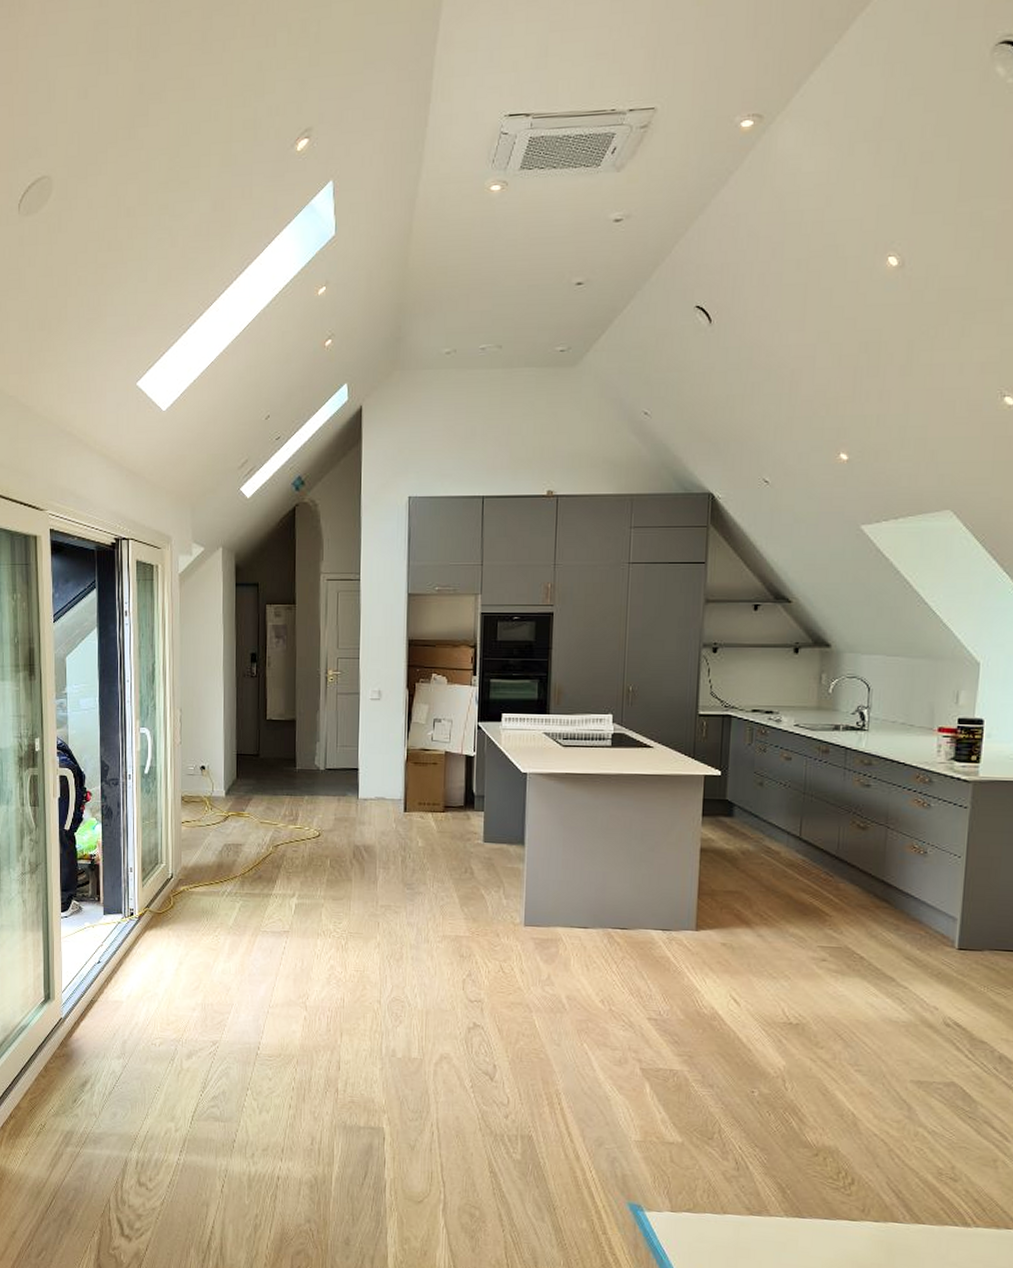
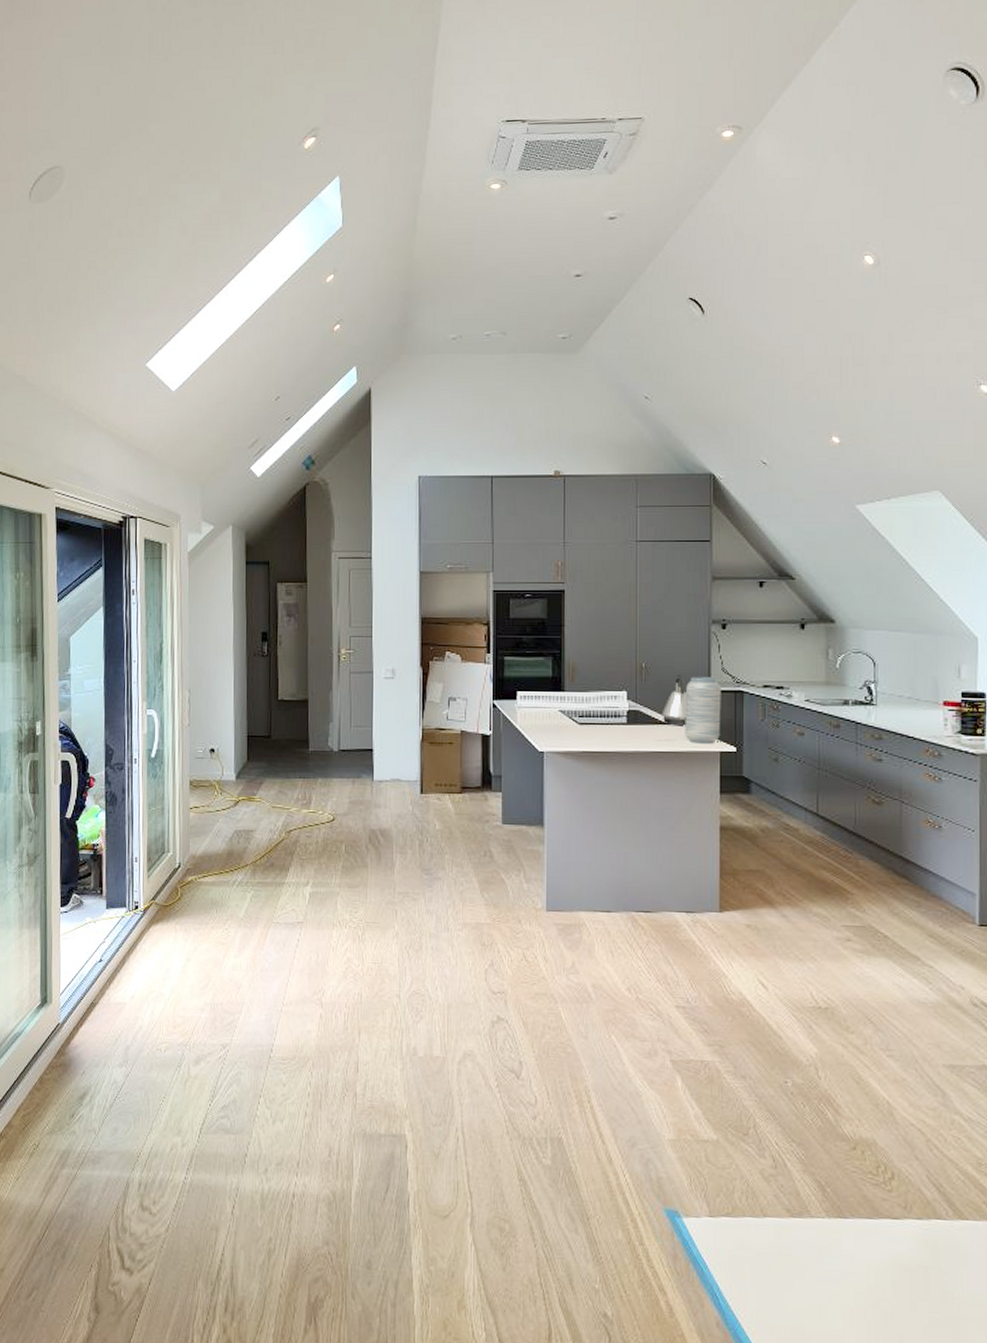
kettle: none [647,698,674,750] -> present [662,674,688,726]
vase: none [669,701,709,769] -> present [685,677,721,745]

